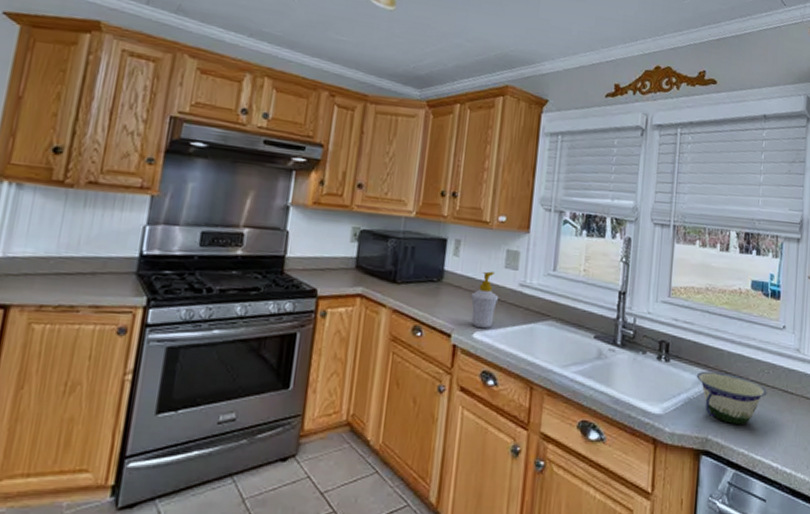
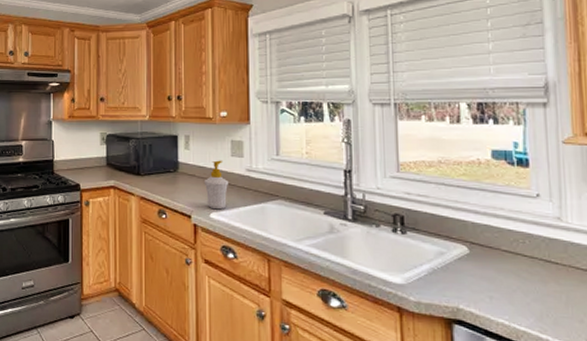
bowl: present [696,371,767,424] -> none [438,242,525,295]

